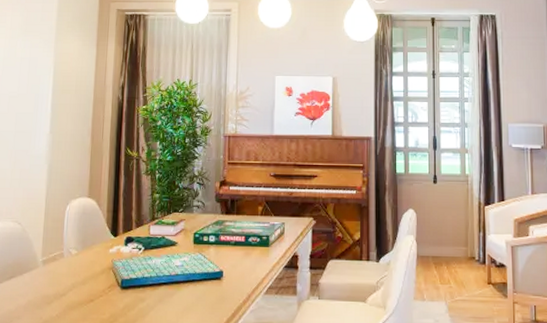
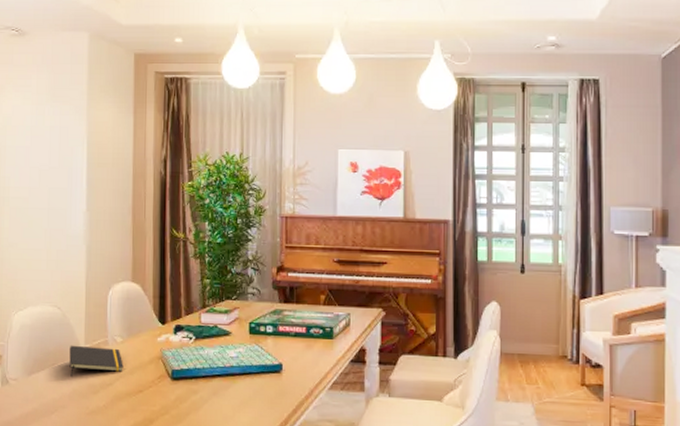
notepad: none [26,258,77,289] -> present [69,345,124,377]

